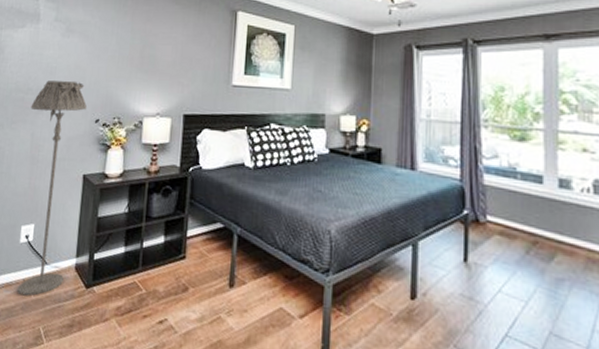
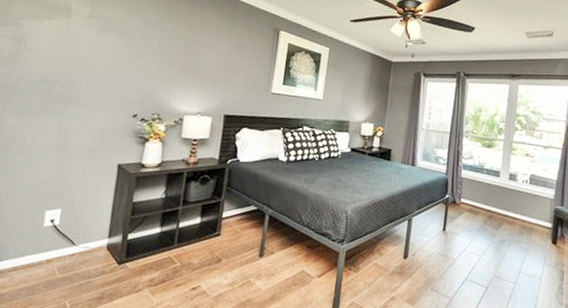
floor lamp: present [17,80,87,297] -> none [40,74,124,275]

